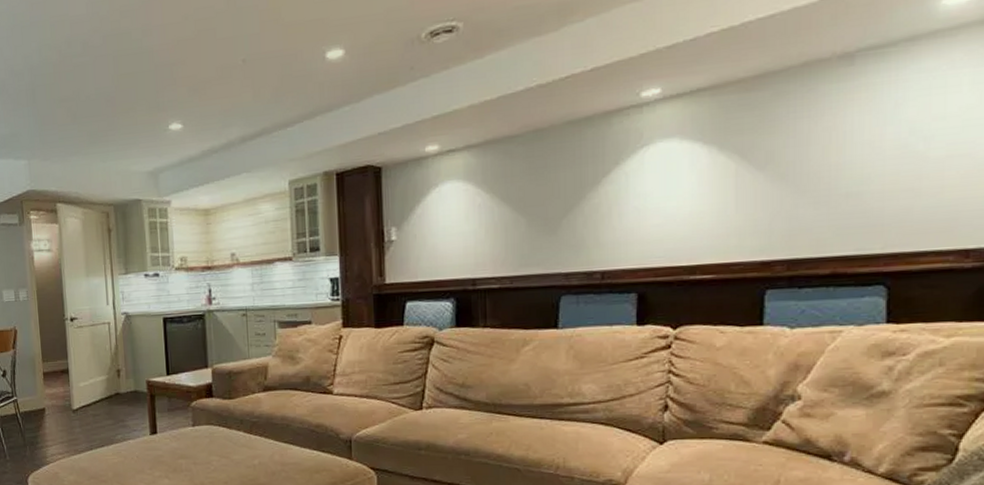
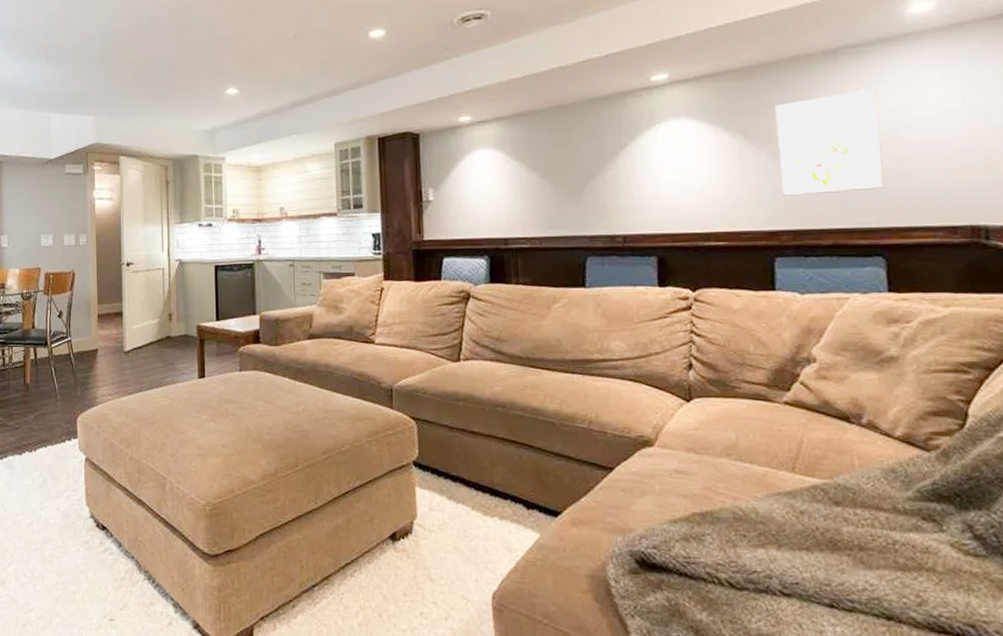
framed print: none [778,95,895,223] -> present [775,88,884,196]

